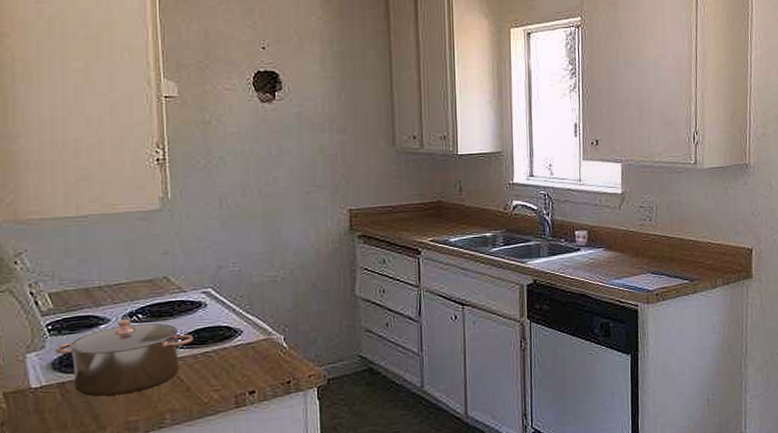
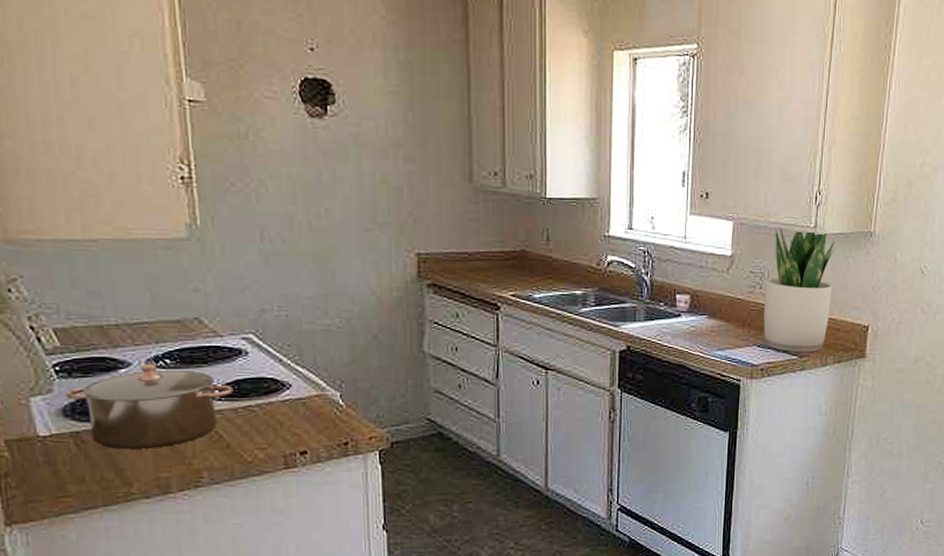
planter: none [654,164,716,277] -> present [763,226,837,352]

